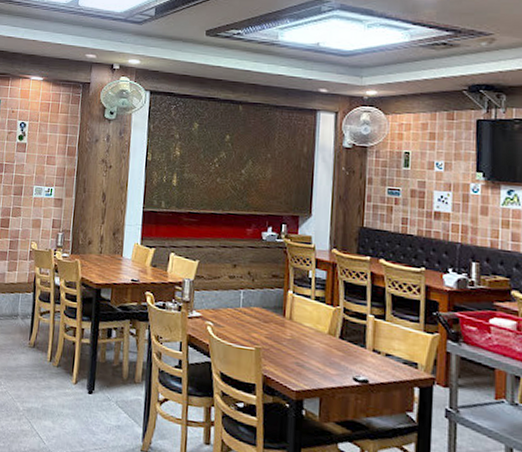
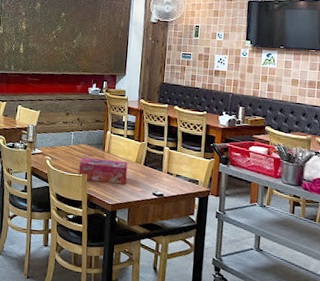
tissue box: none [250,325,317,365] -> present [78,158,128,185]

